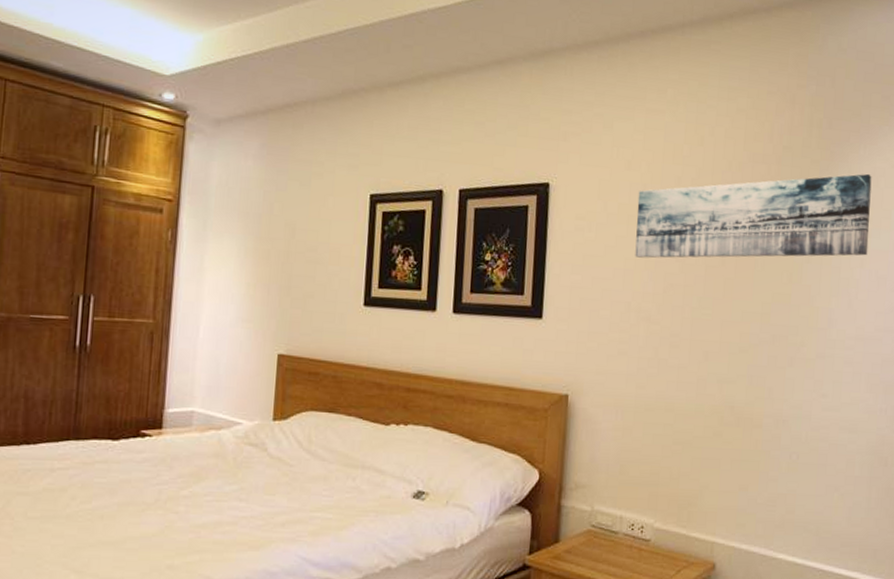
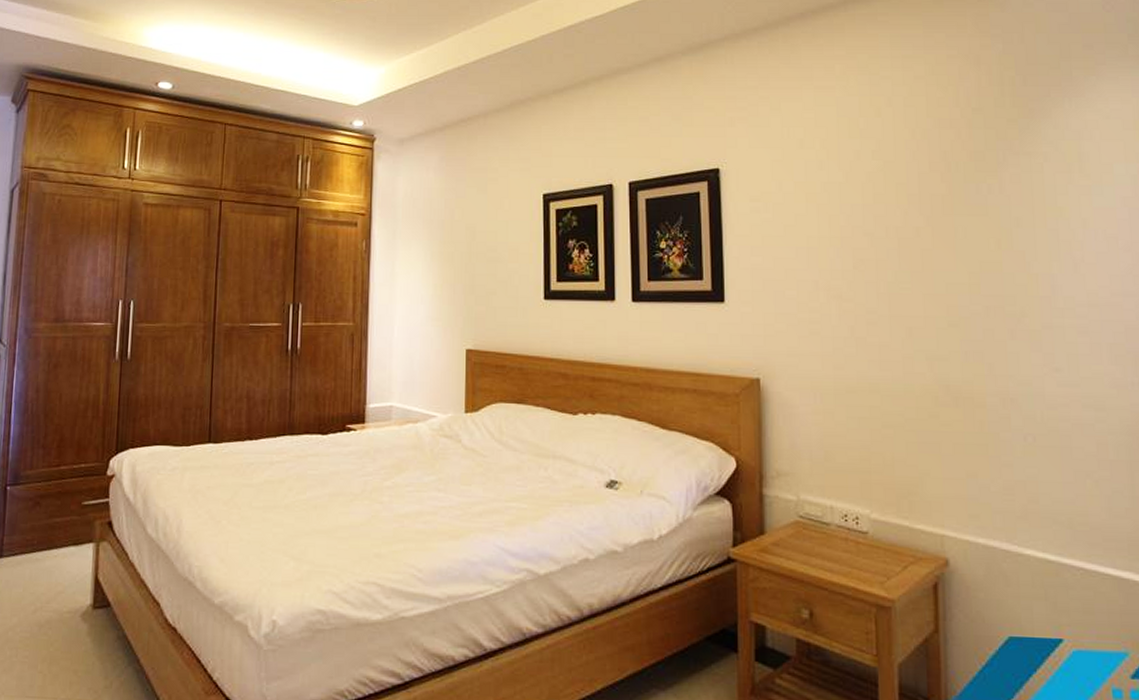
wall art: present [635,173,872,259] -> none [814,127,1090,235]

